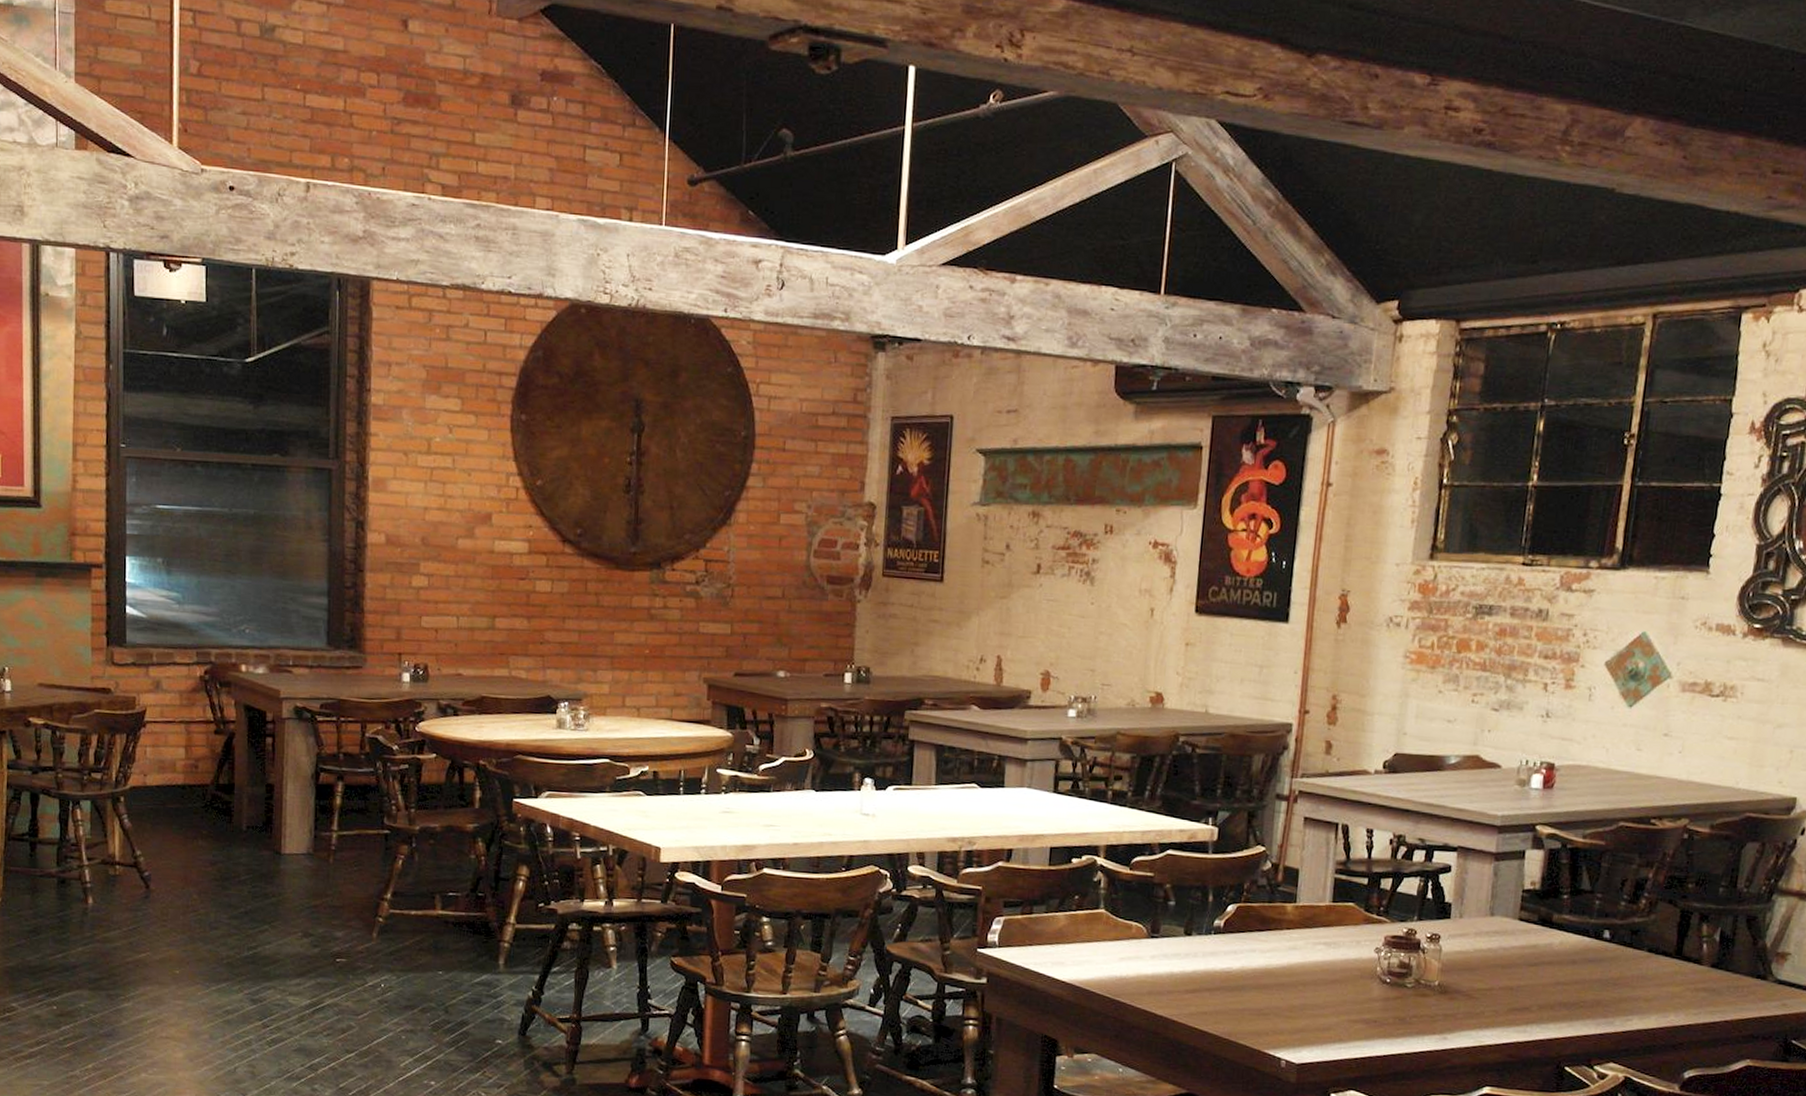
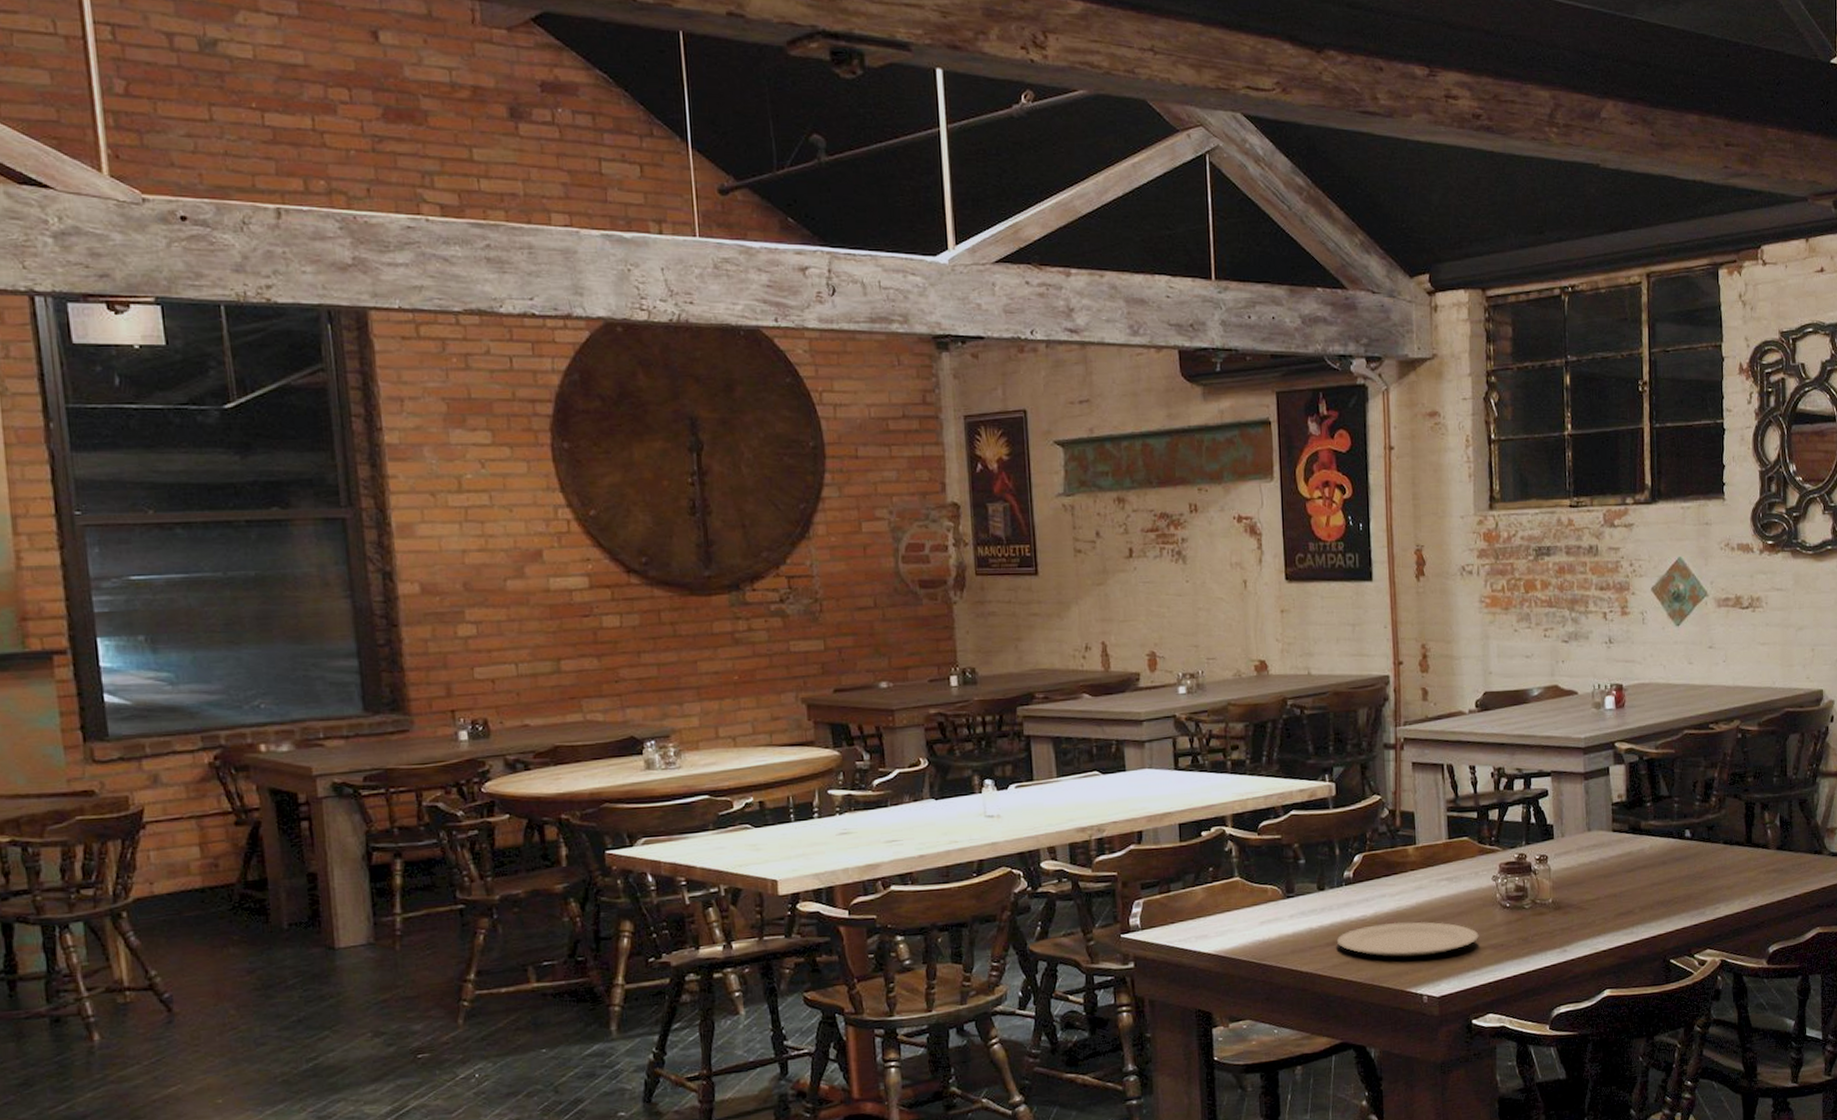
plate: none [1196,979,1352,1021] -> present [1336,921,1479,959]

